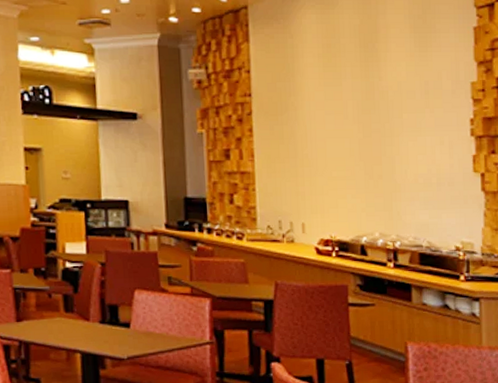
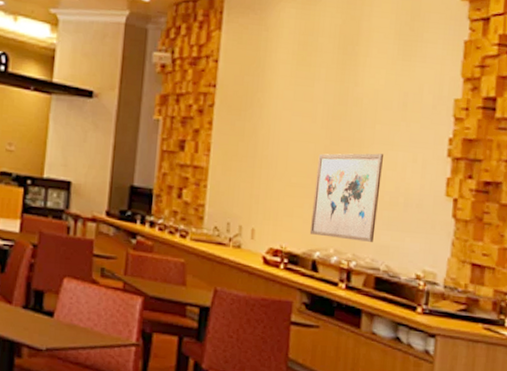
wall art: none [354,140,414,223] -> present [309,153,383,242]

